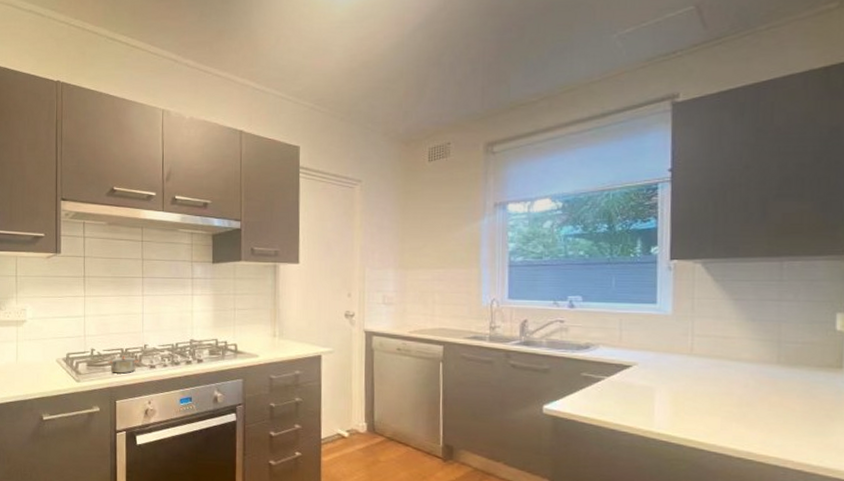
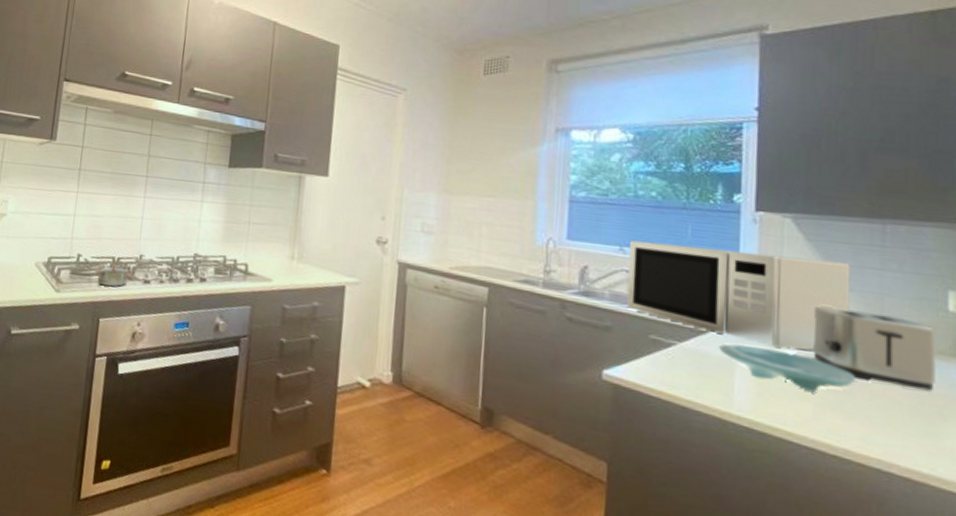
microwave: none [561,294,753,375] -> present [626,240,851,350]
bowl: none [641,373,757,408] -> present [719,343,856,392]
toaster: none [720,335,826,399] -> present [812,305,937,392]

